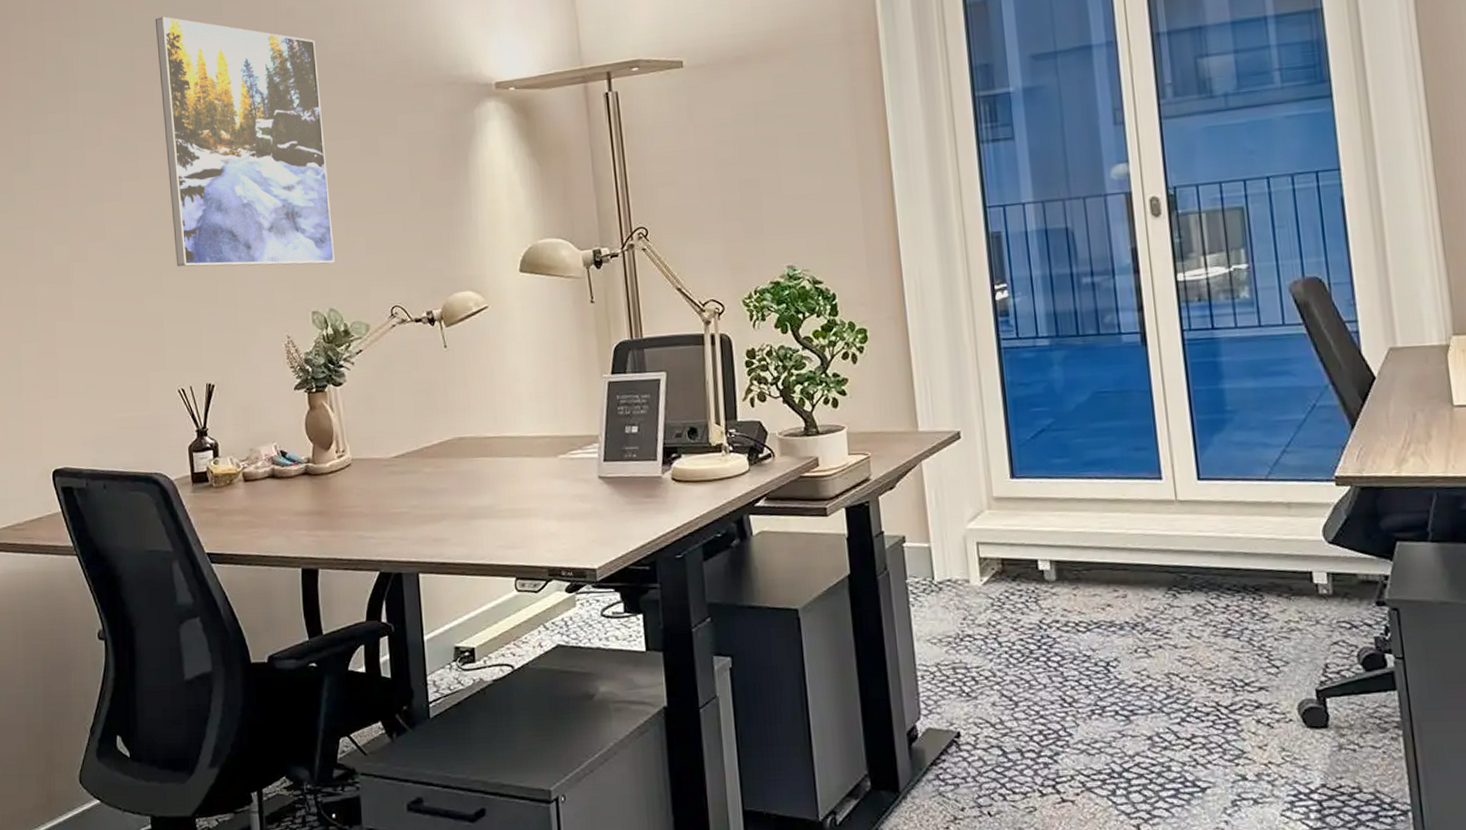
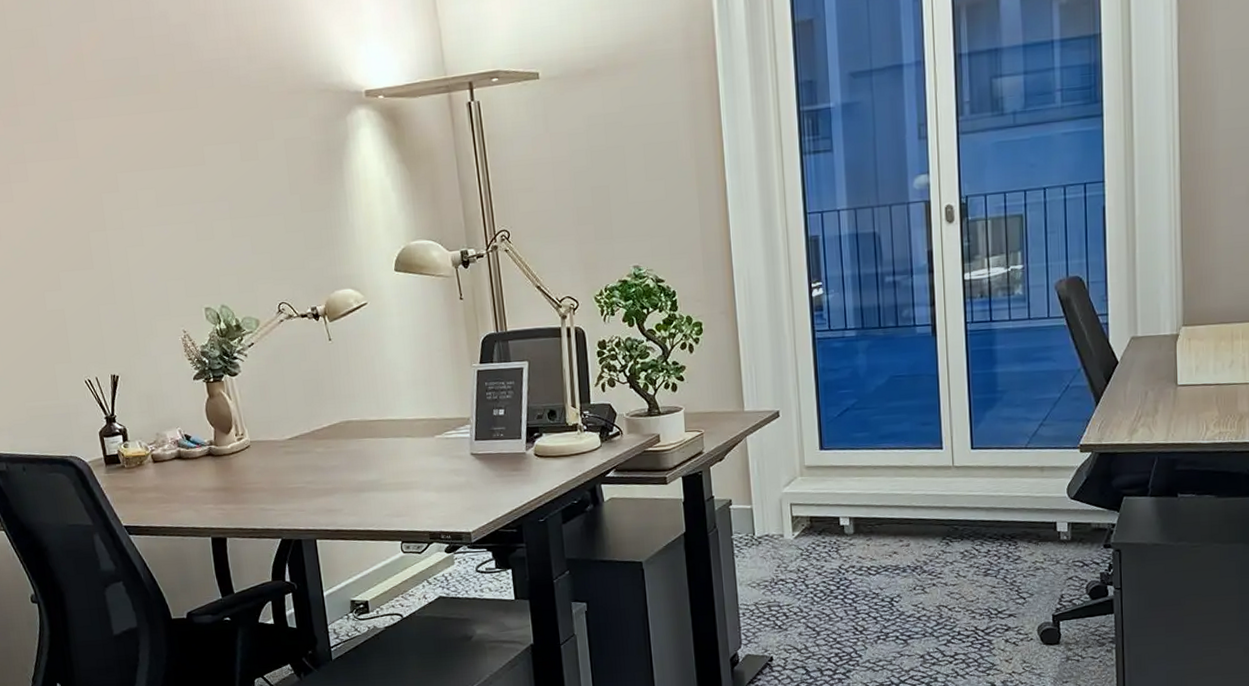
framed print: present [155,16,336,267] -> none [29,18,224,266]

